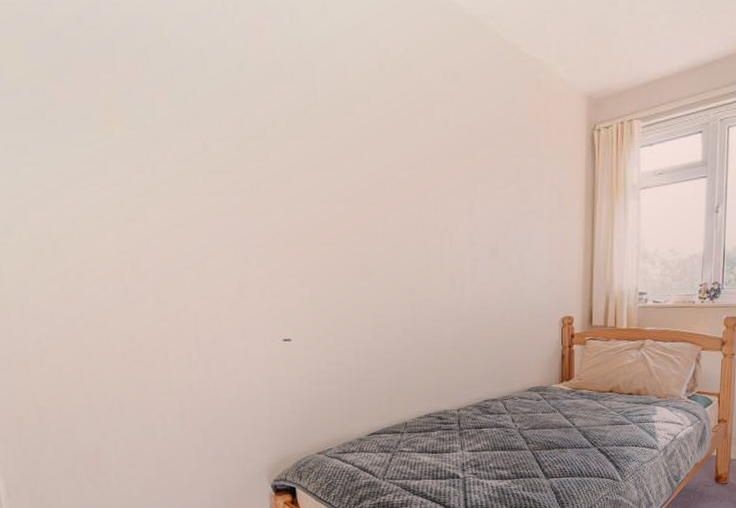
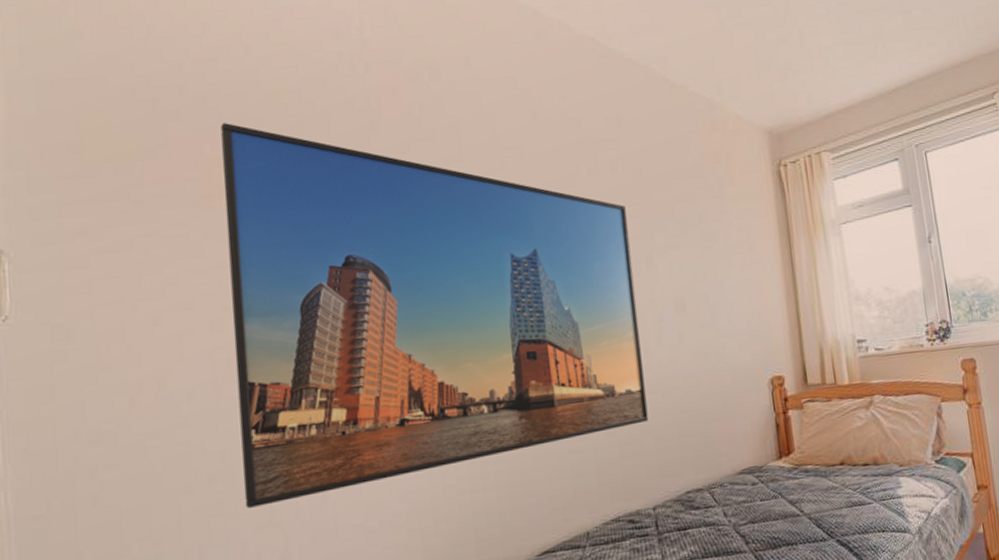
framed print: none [114,54,460,378] -> present [221,123,649,508]

